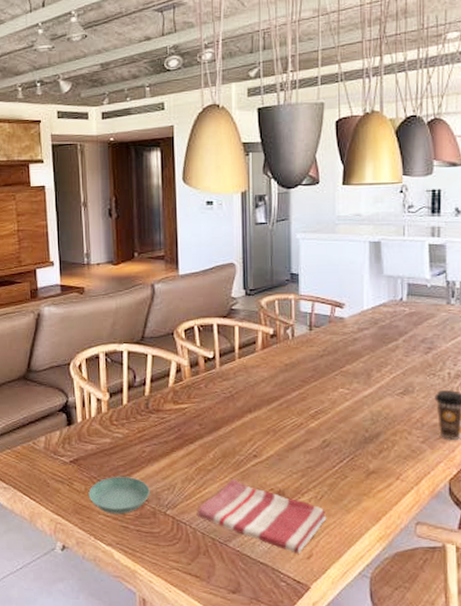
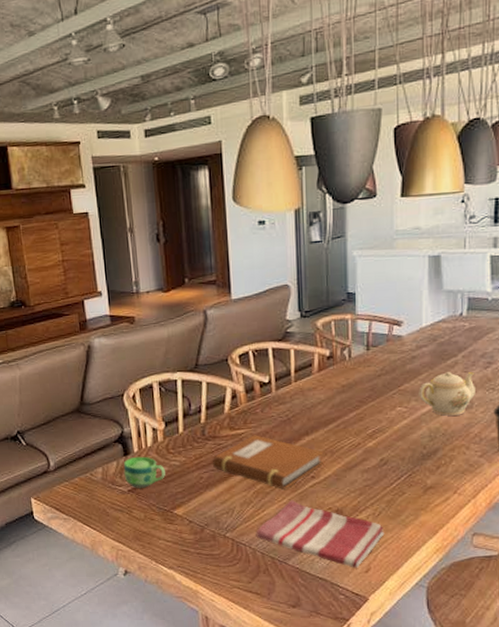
cup: none [66,427,108,461] -> present [123,456,165,489]
saucer: present [88,476,150,515] -> none [148,502,209,539]
notebook: none [156,410,267,467] -> present [213,435,324,490]
teapot: none [360,356,416,399] -> present [419,372,475,416]

